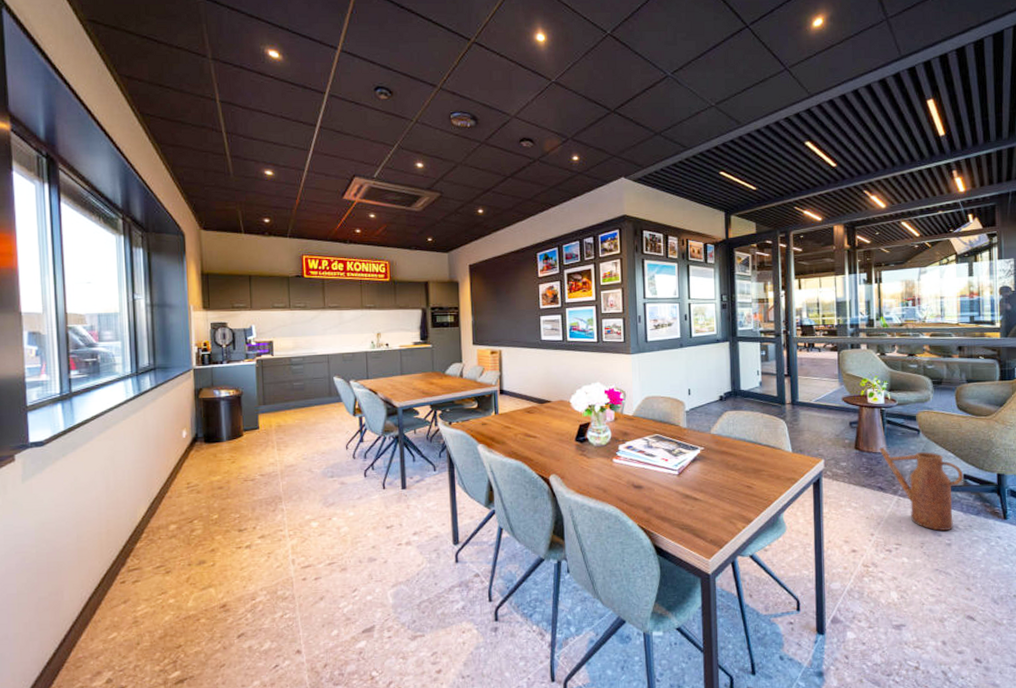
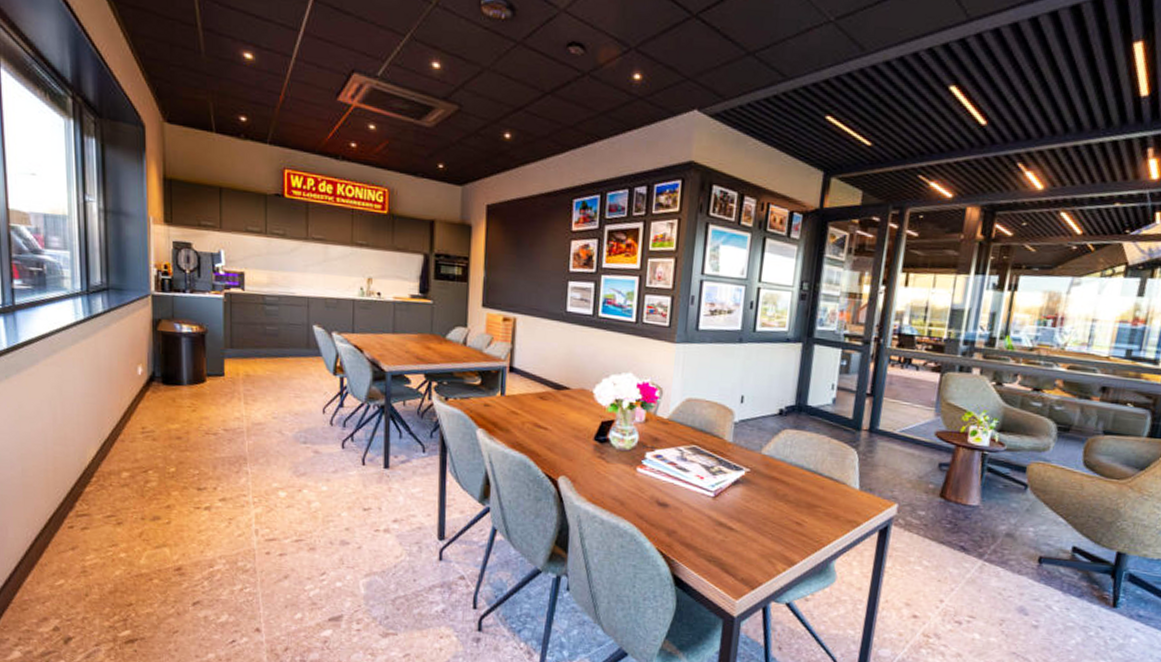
watering can: present [878,447,964,531] -> none [969,499,1073,610]

